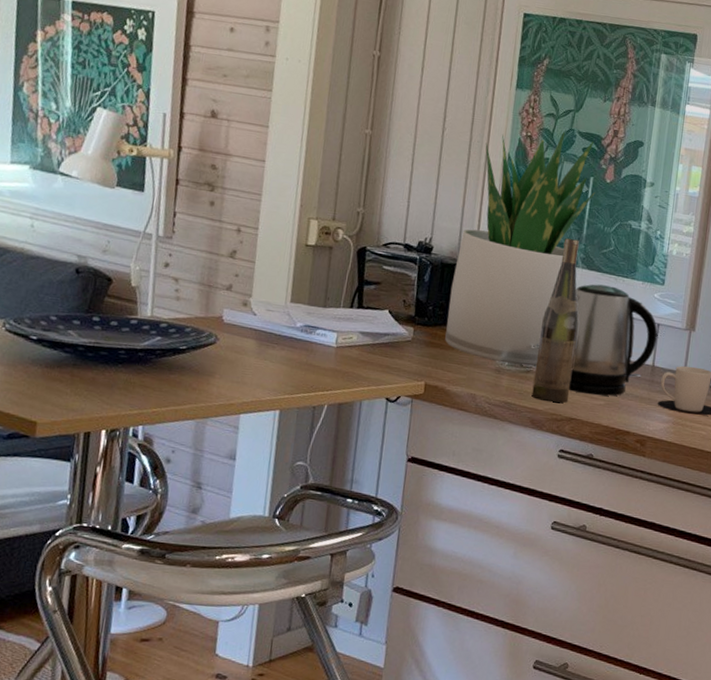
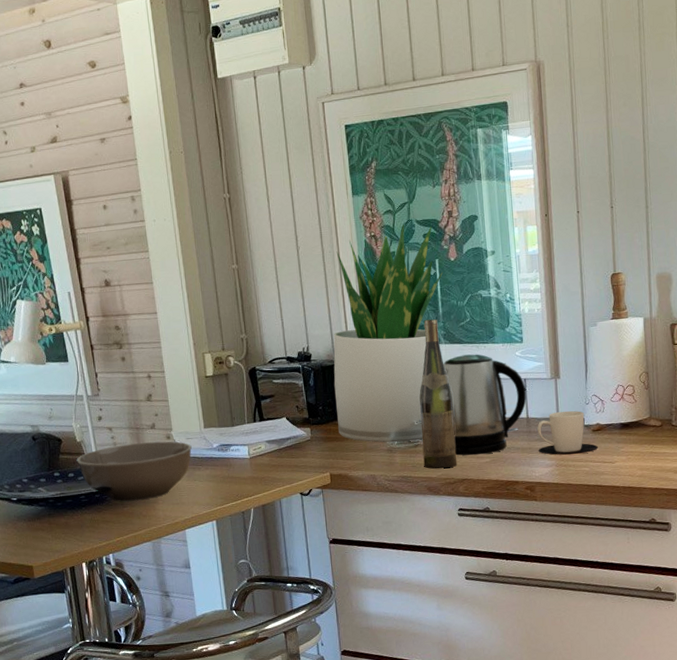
bowl: none [125,300,271,371] -> present [76,441,192,502]

